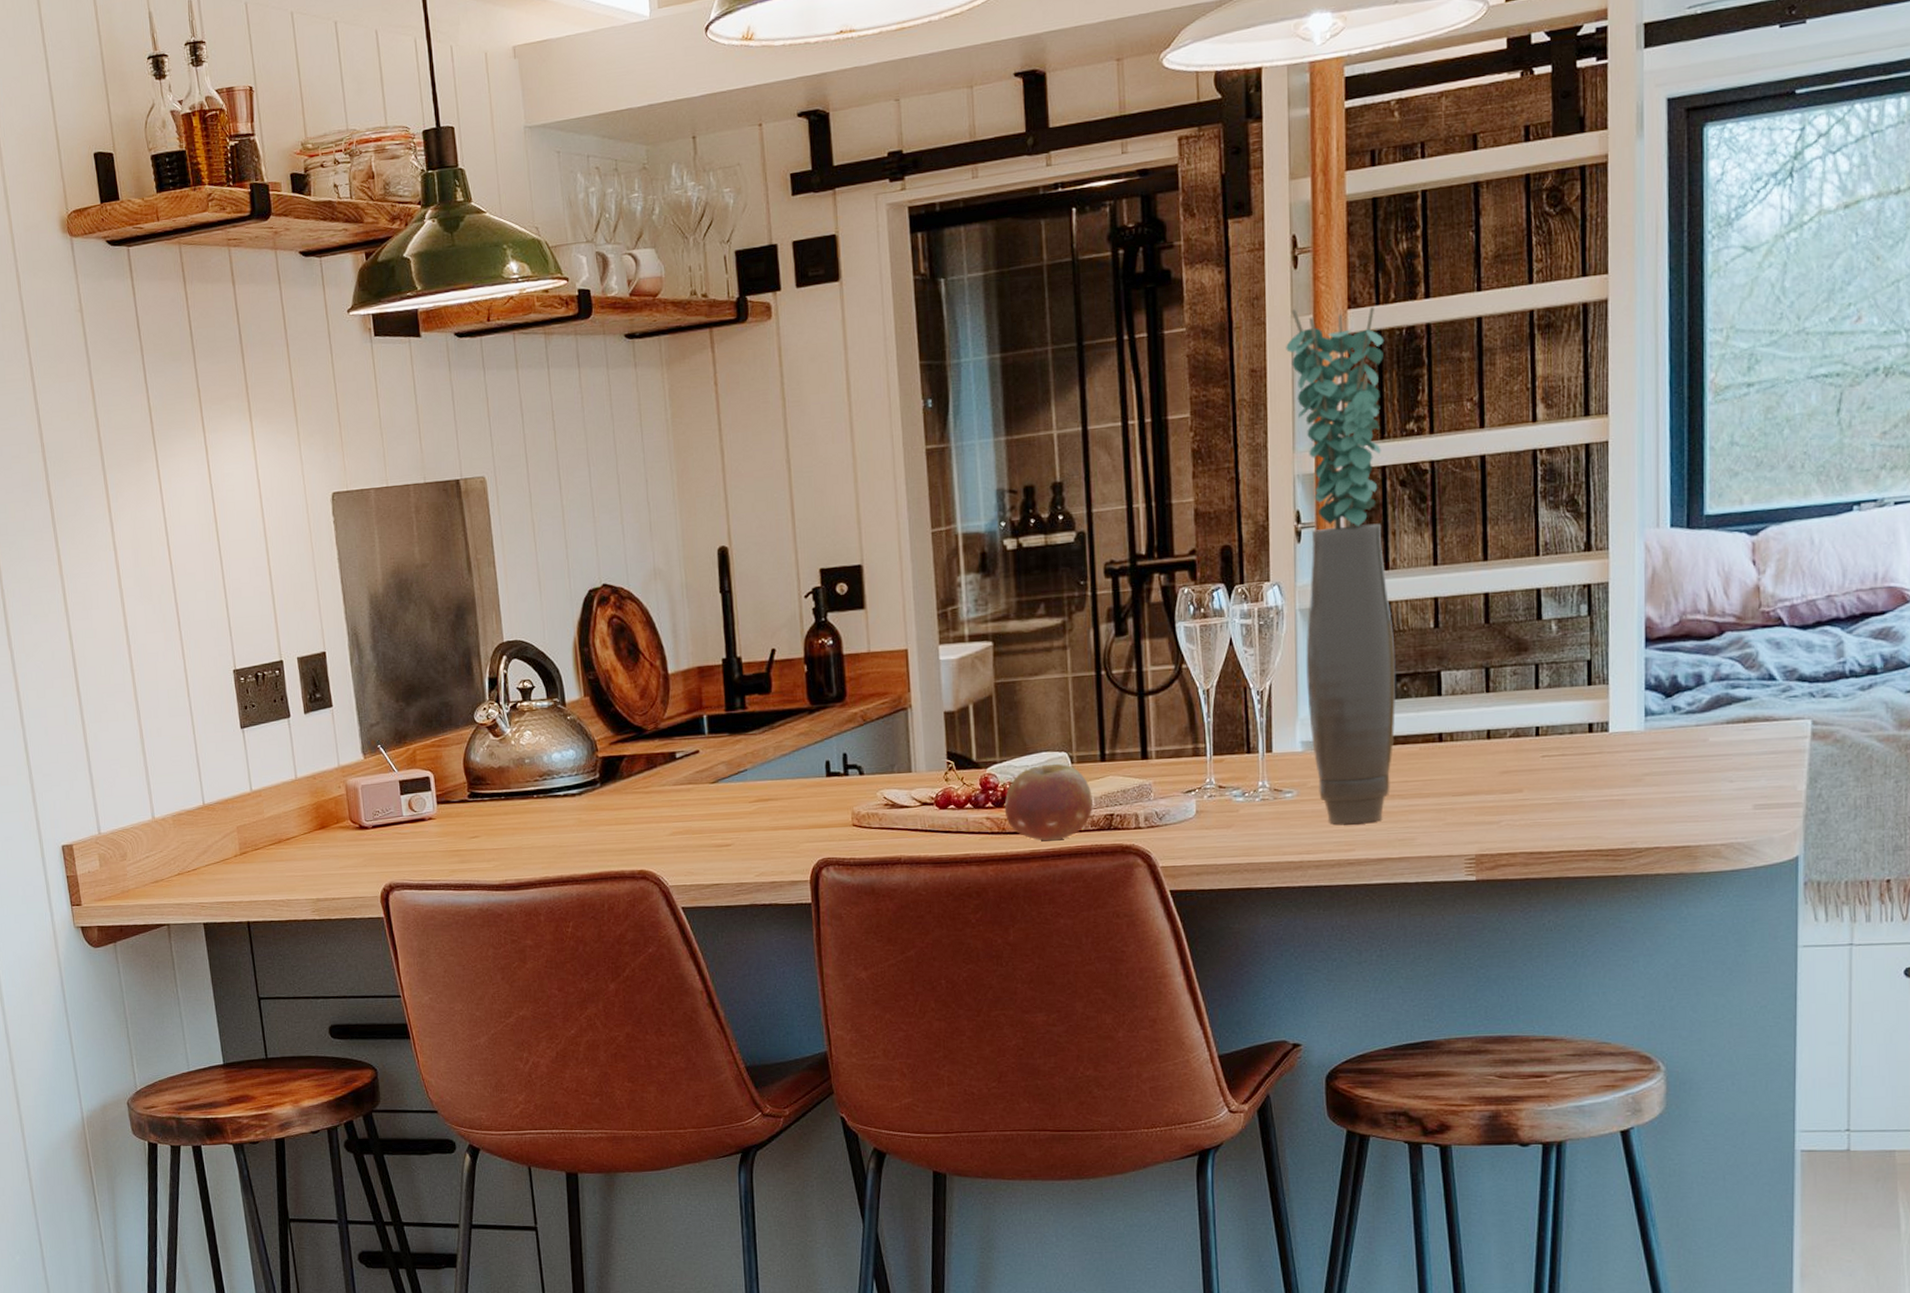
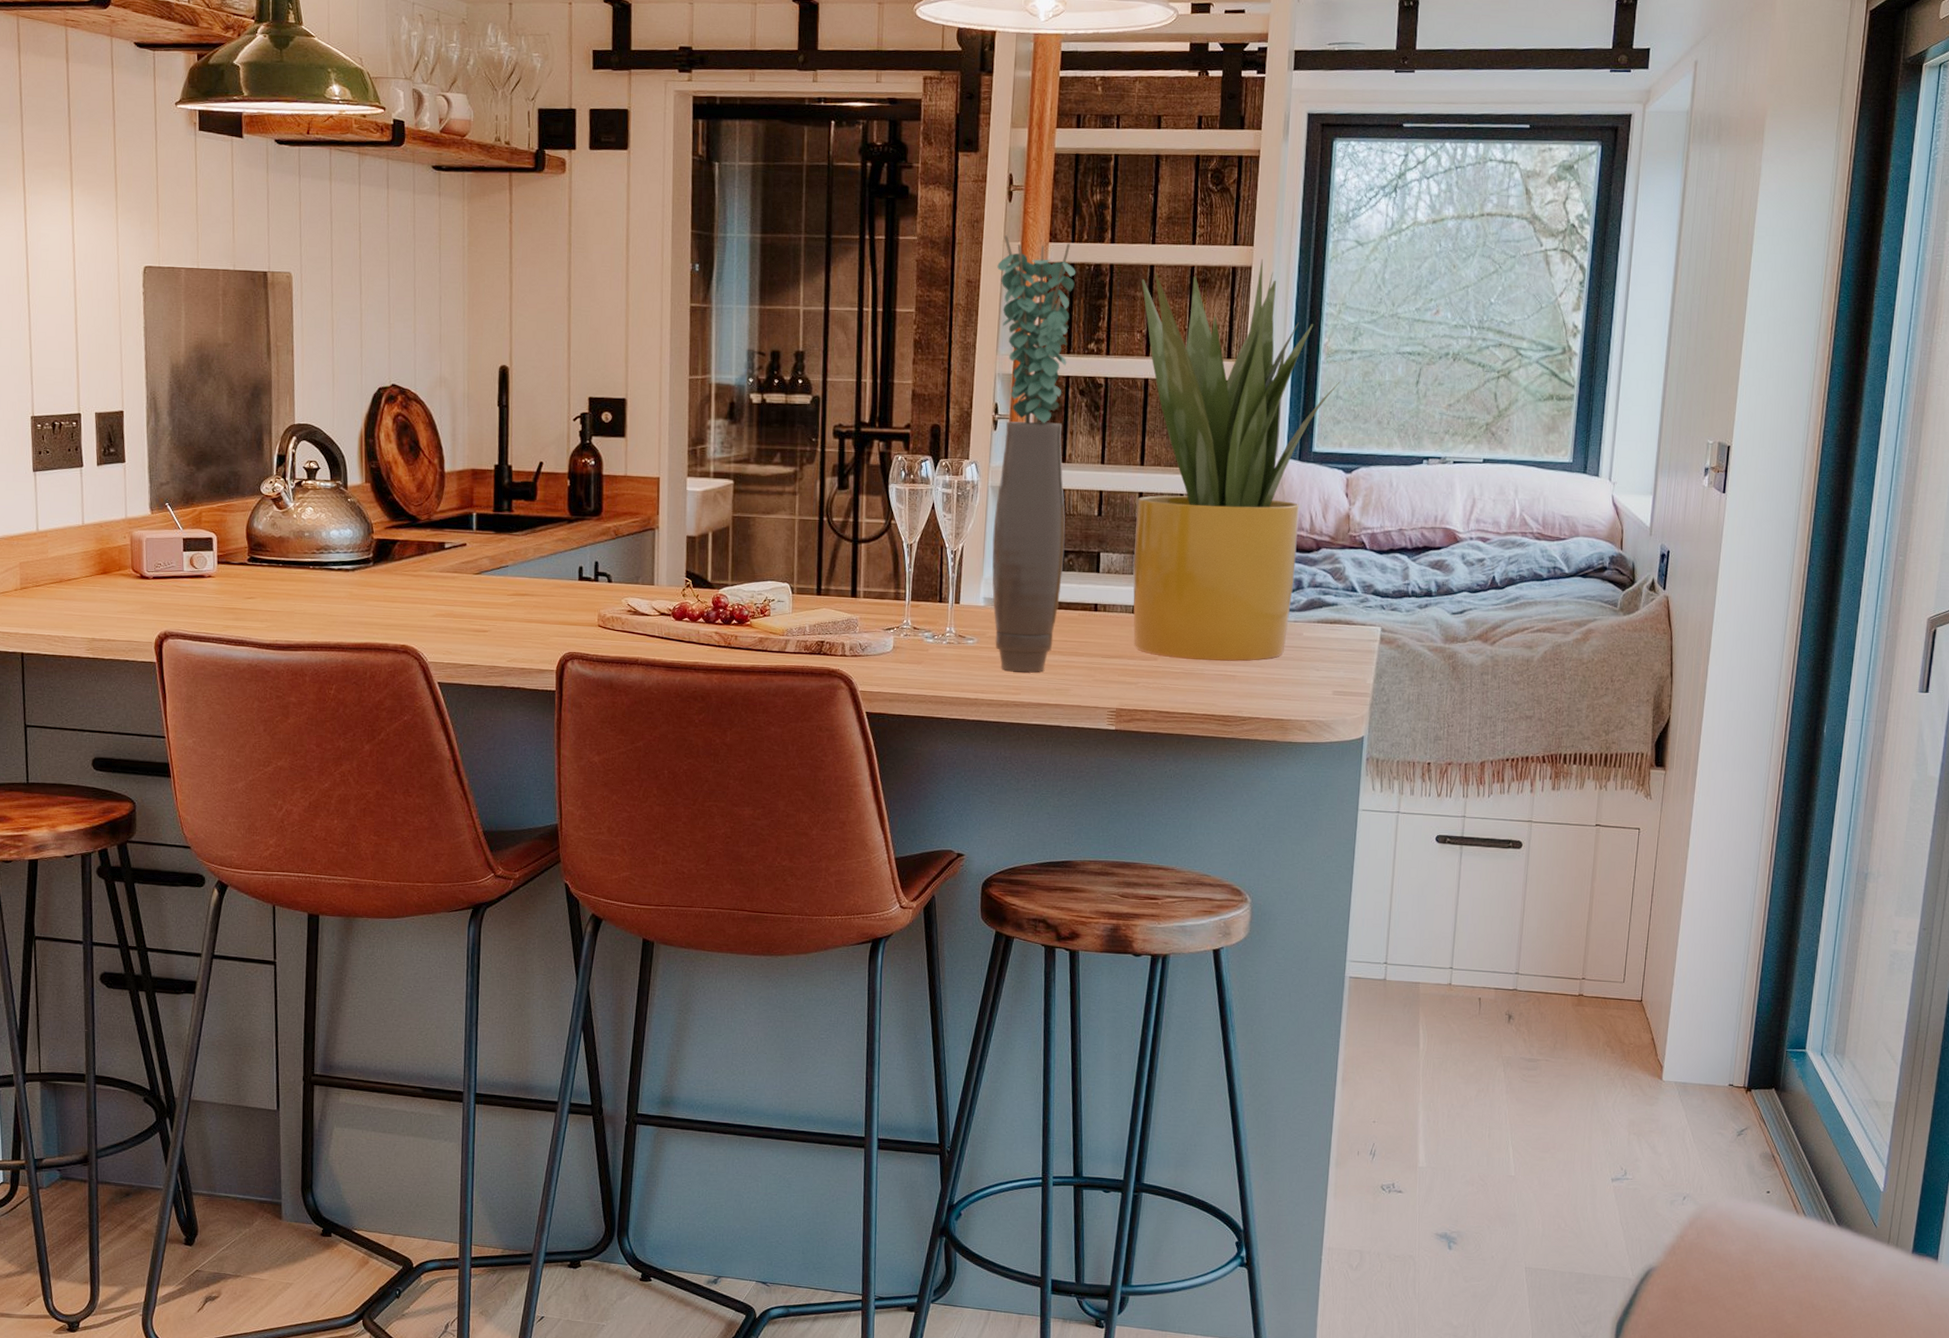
fruit: present [1004,763,1093,841] -> none [731,592,807,659]
planter: none [1466,288,1736,787] -> present [1133,259,1342,661]

